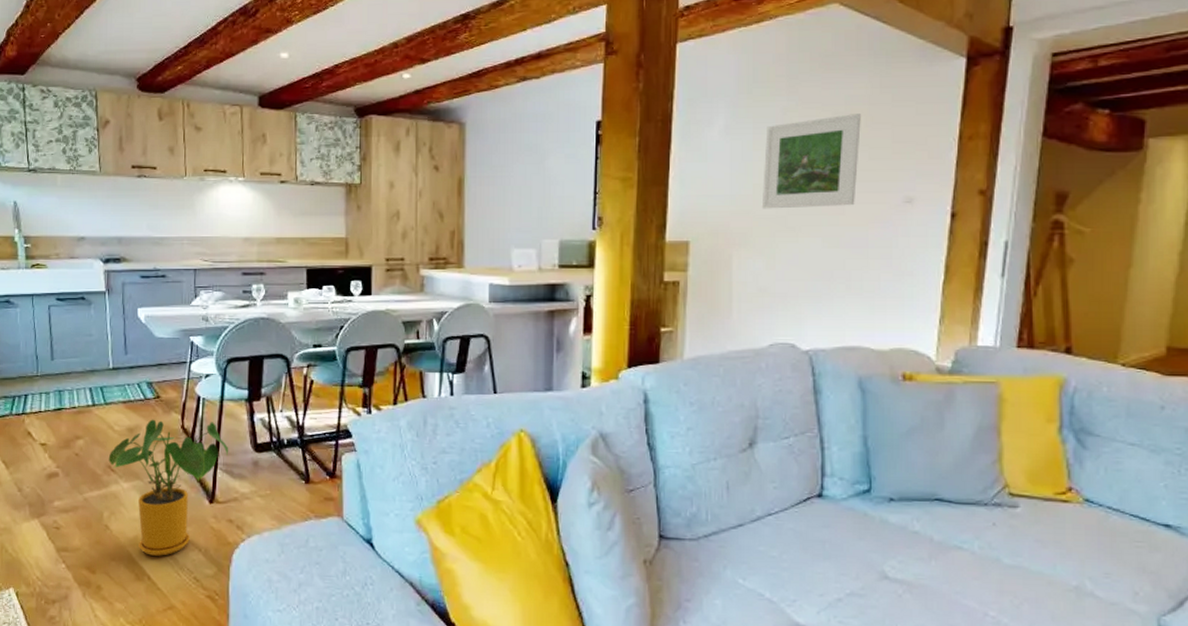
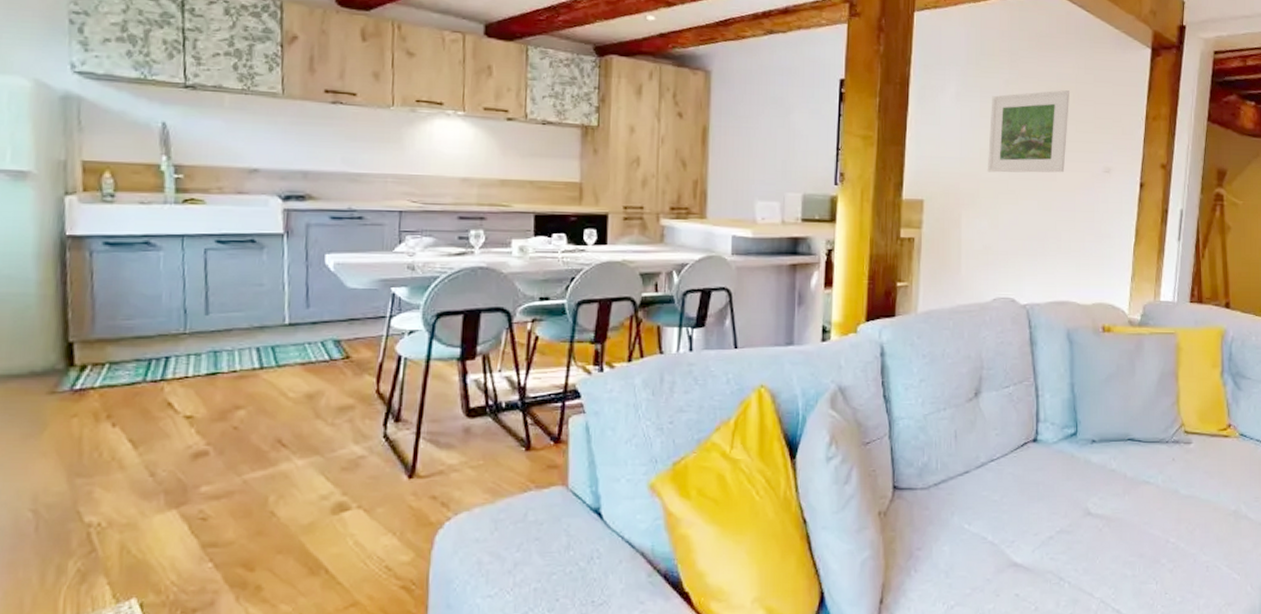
house plant: present [108,419,229,556] -> none [278,383,435,544]

